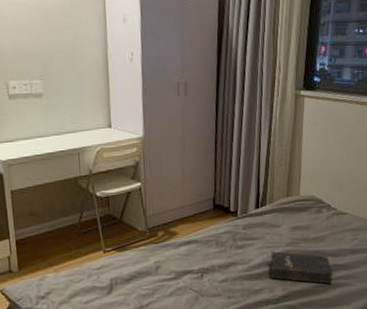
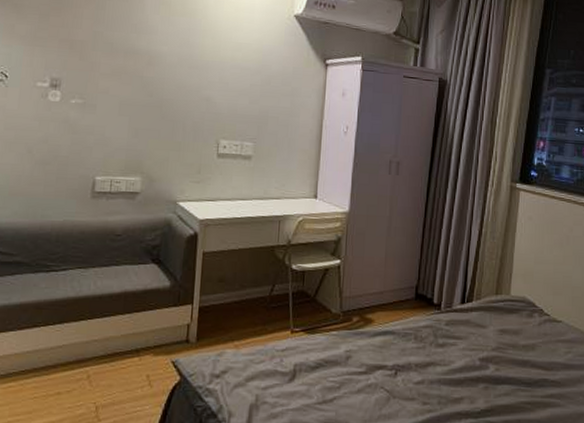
hardback book: present [270,251,333,284] -> none [473,354,543,402]

